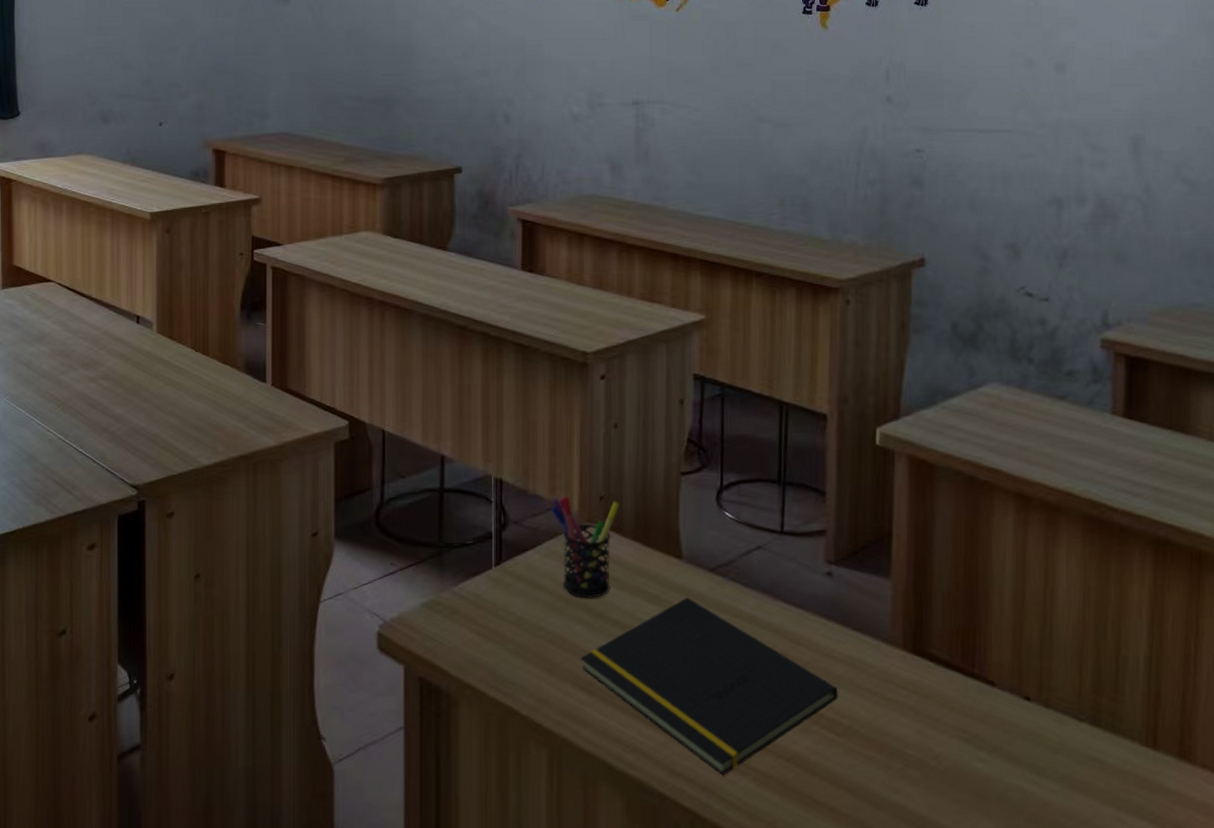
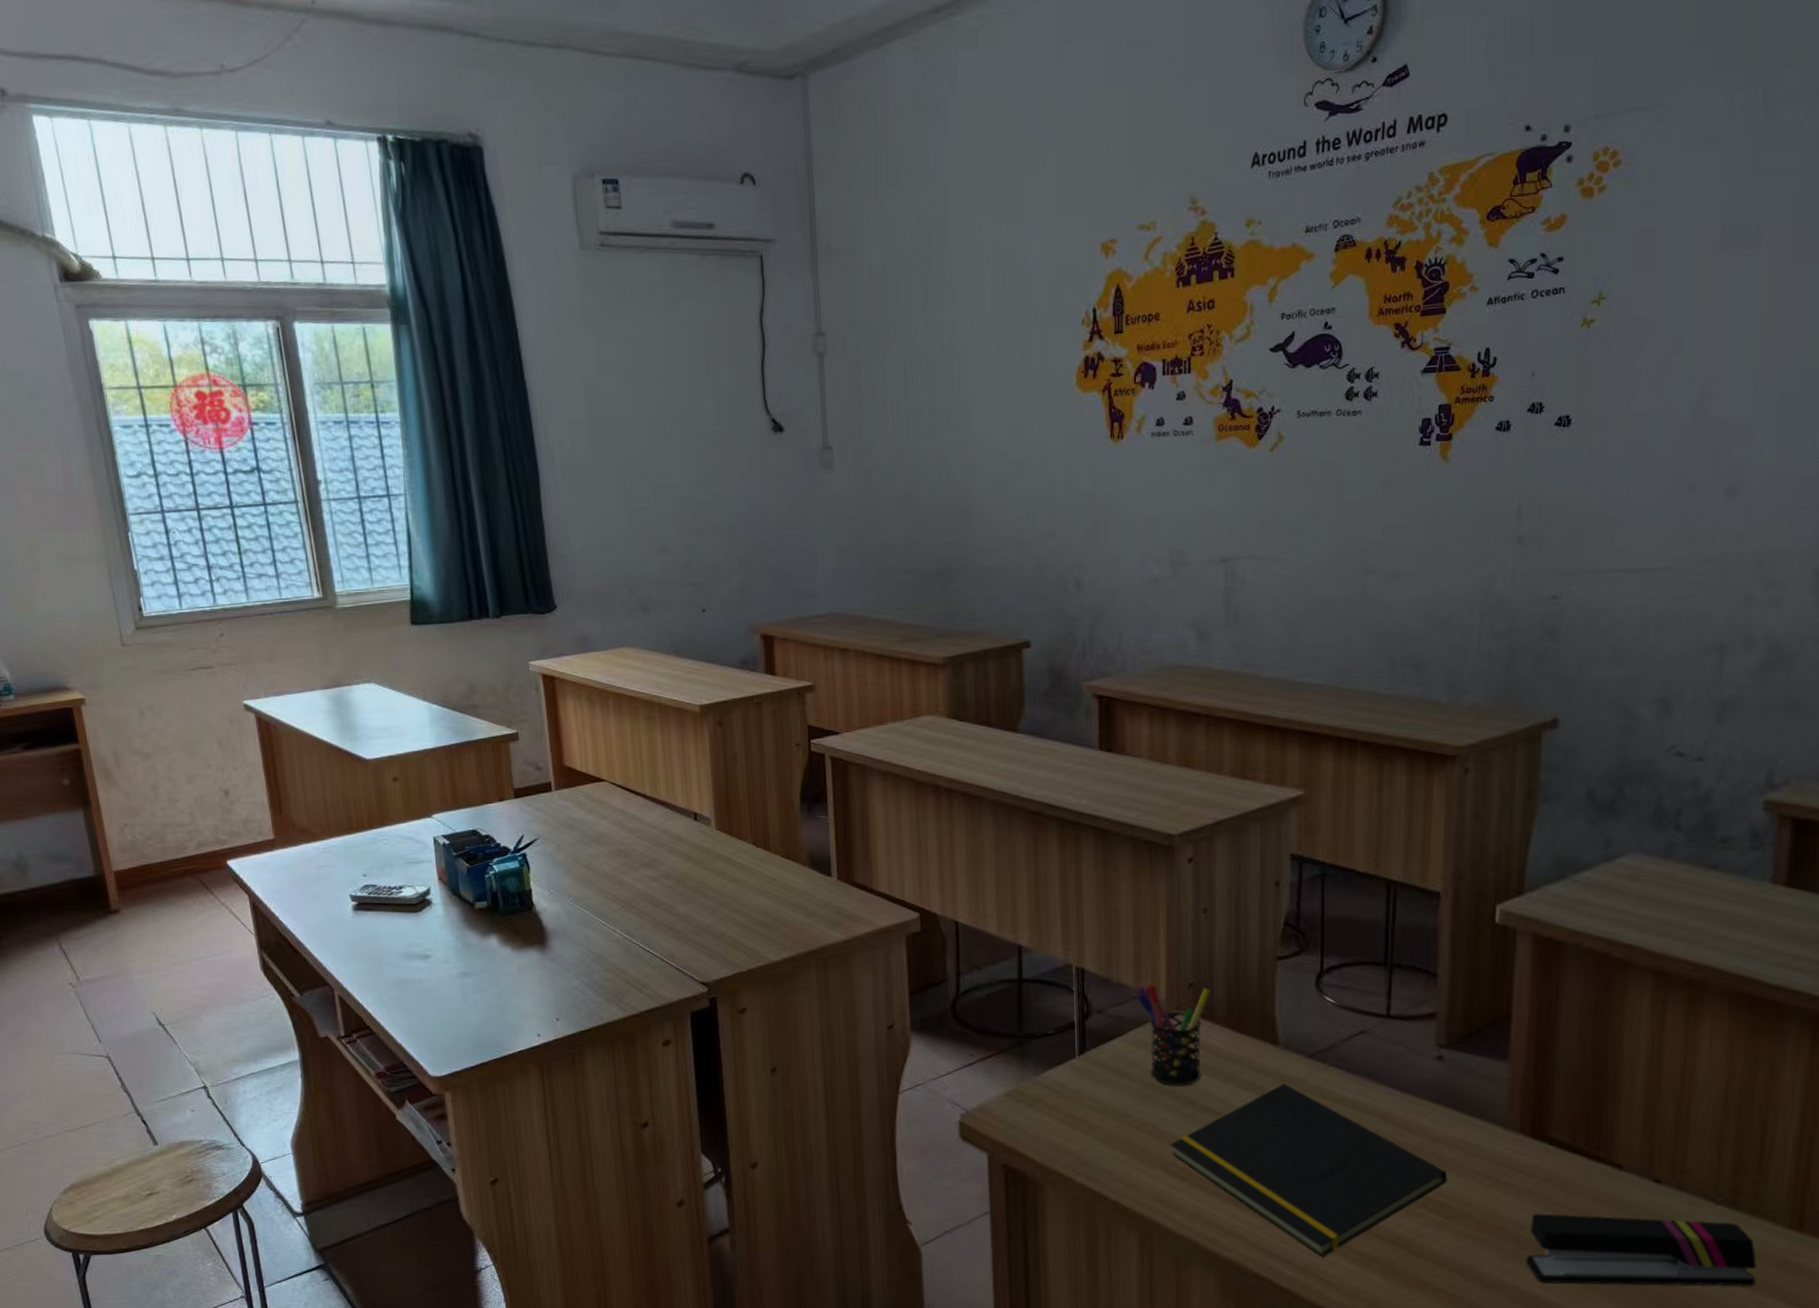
stapler: none [911,730,1119,805] -> present [1526,1213,1757,1287]

